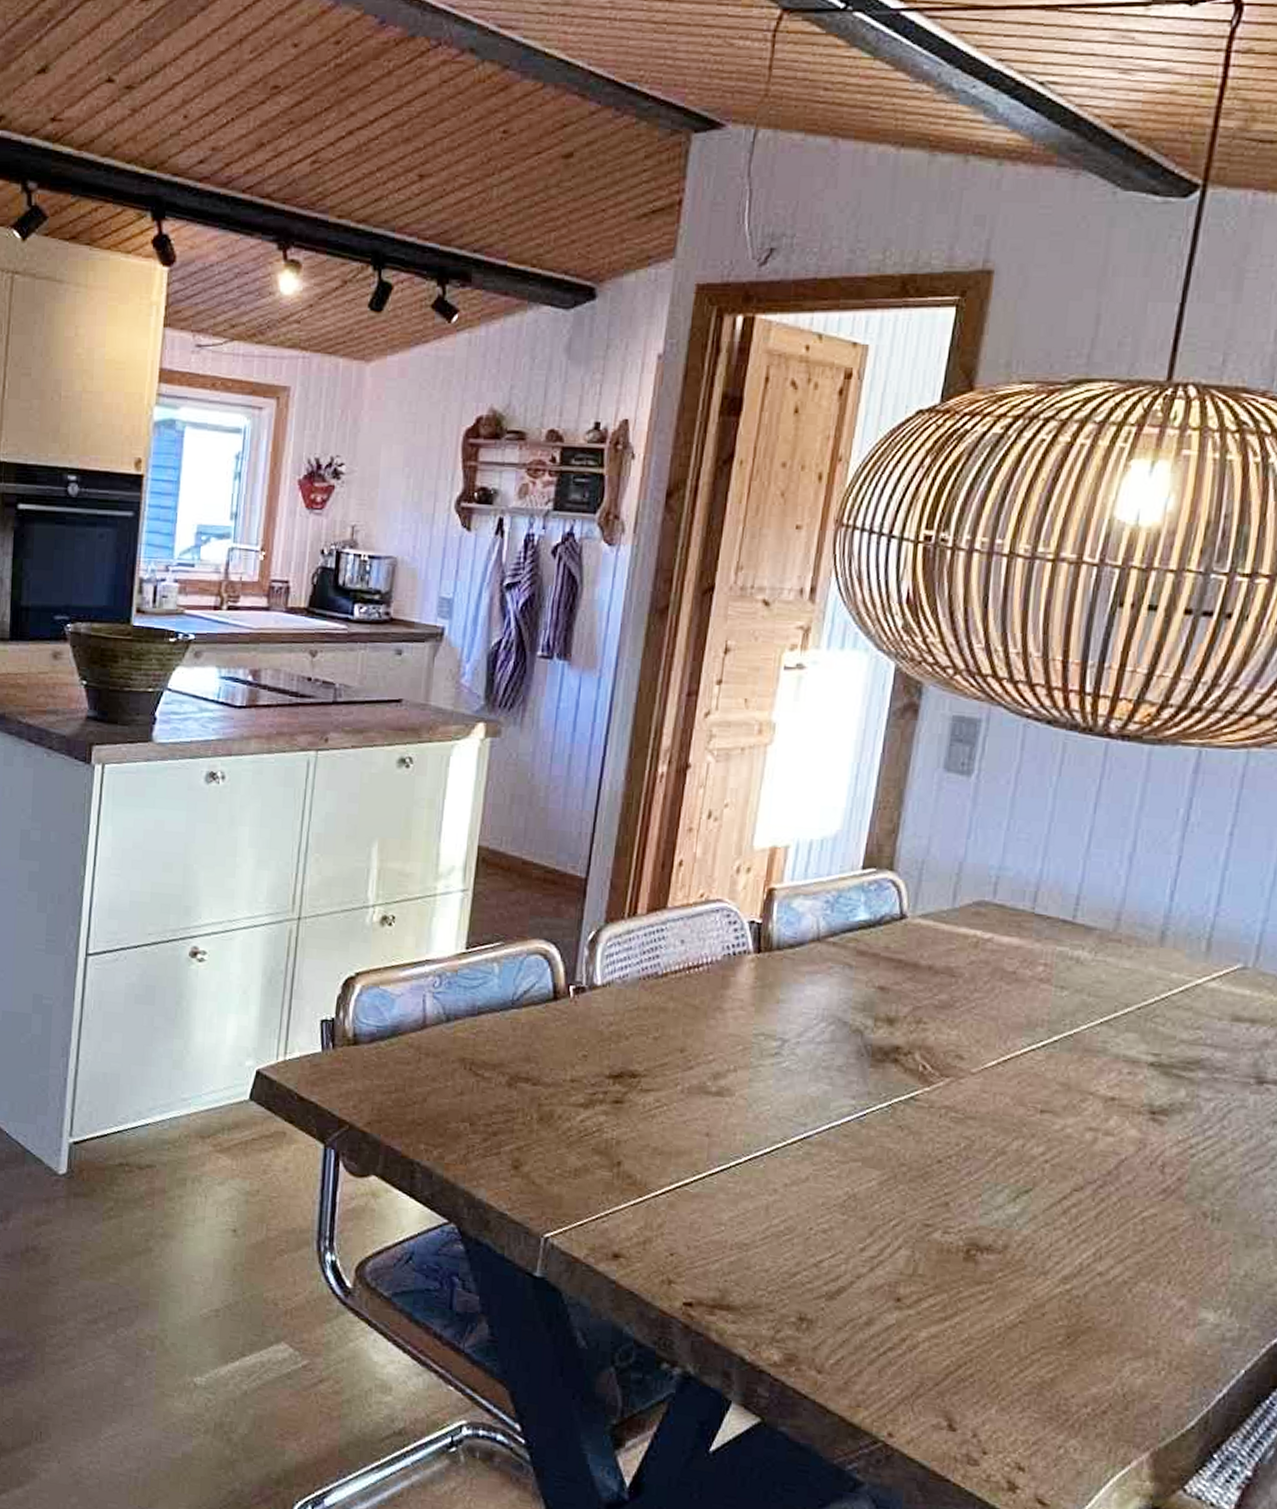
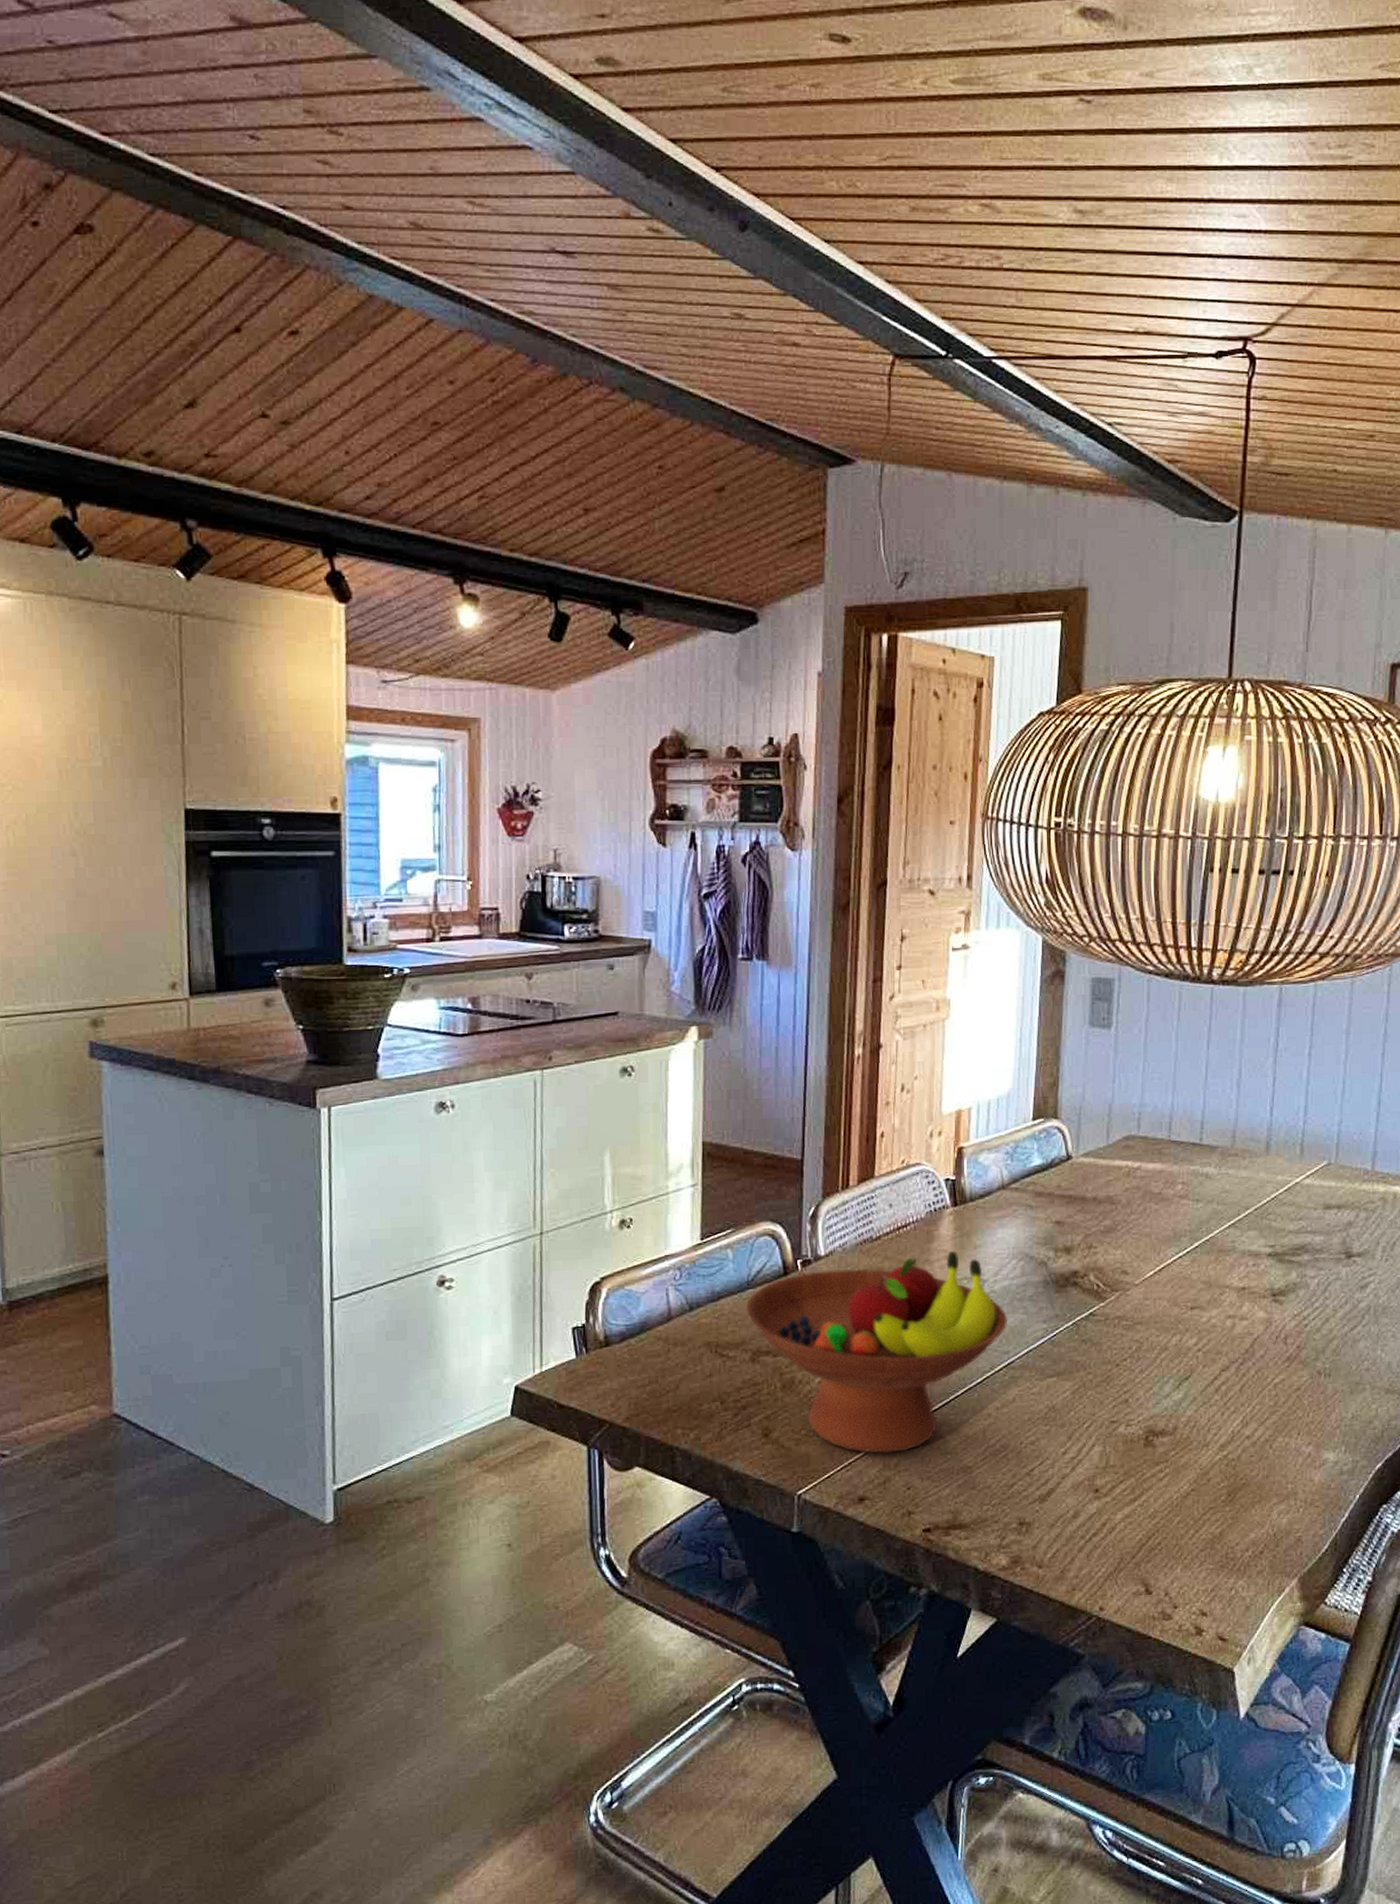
fruit bowl: none [508,1000,808,1213] -> present [746,1250,1007,1454]

